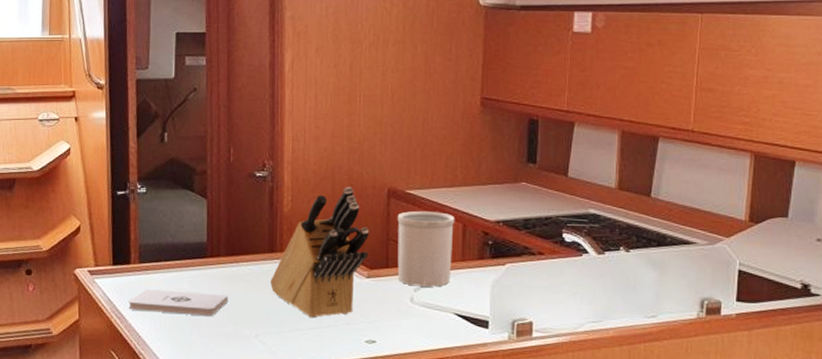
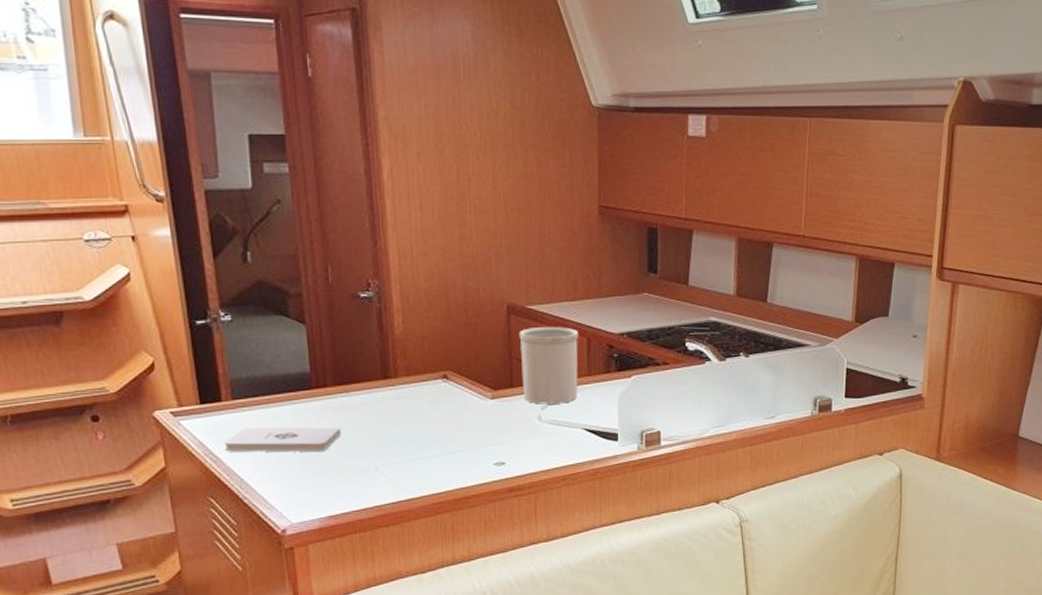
knife block: present [270,186,369,319] -> none [387,304,491,445]

